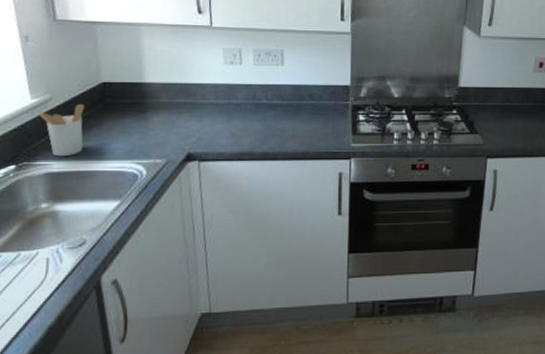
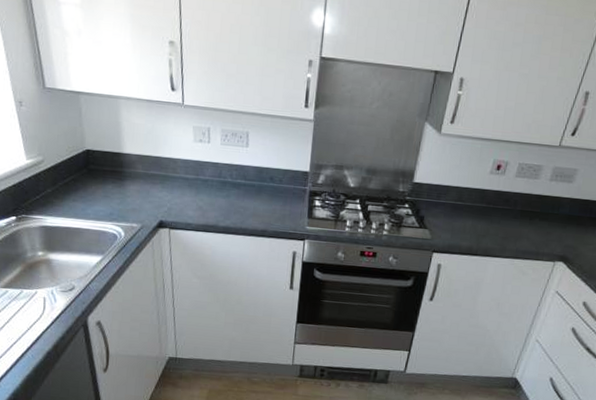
utensil holder: present [37,104,85,157] -> none [32,168,72,214]

